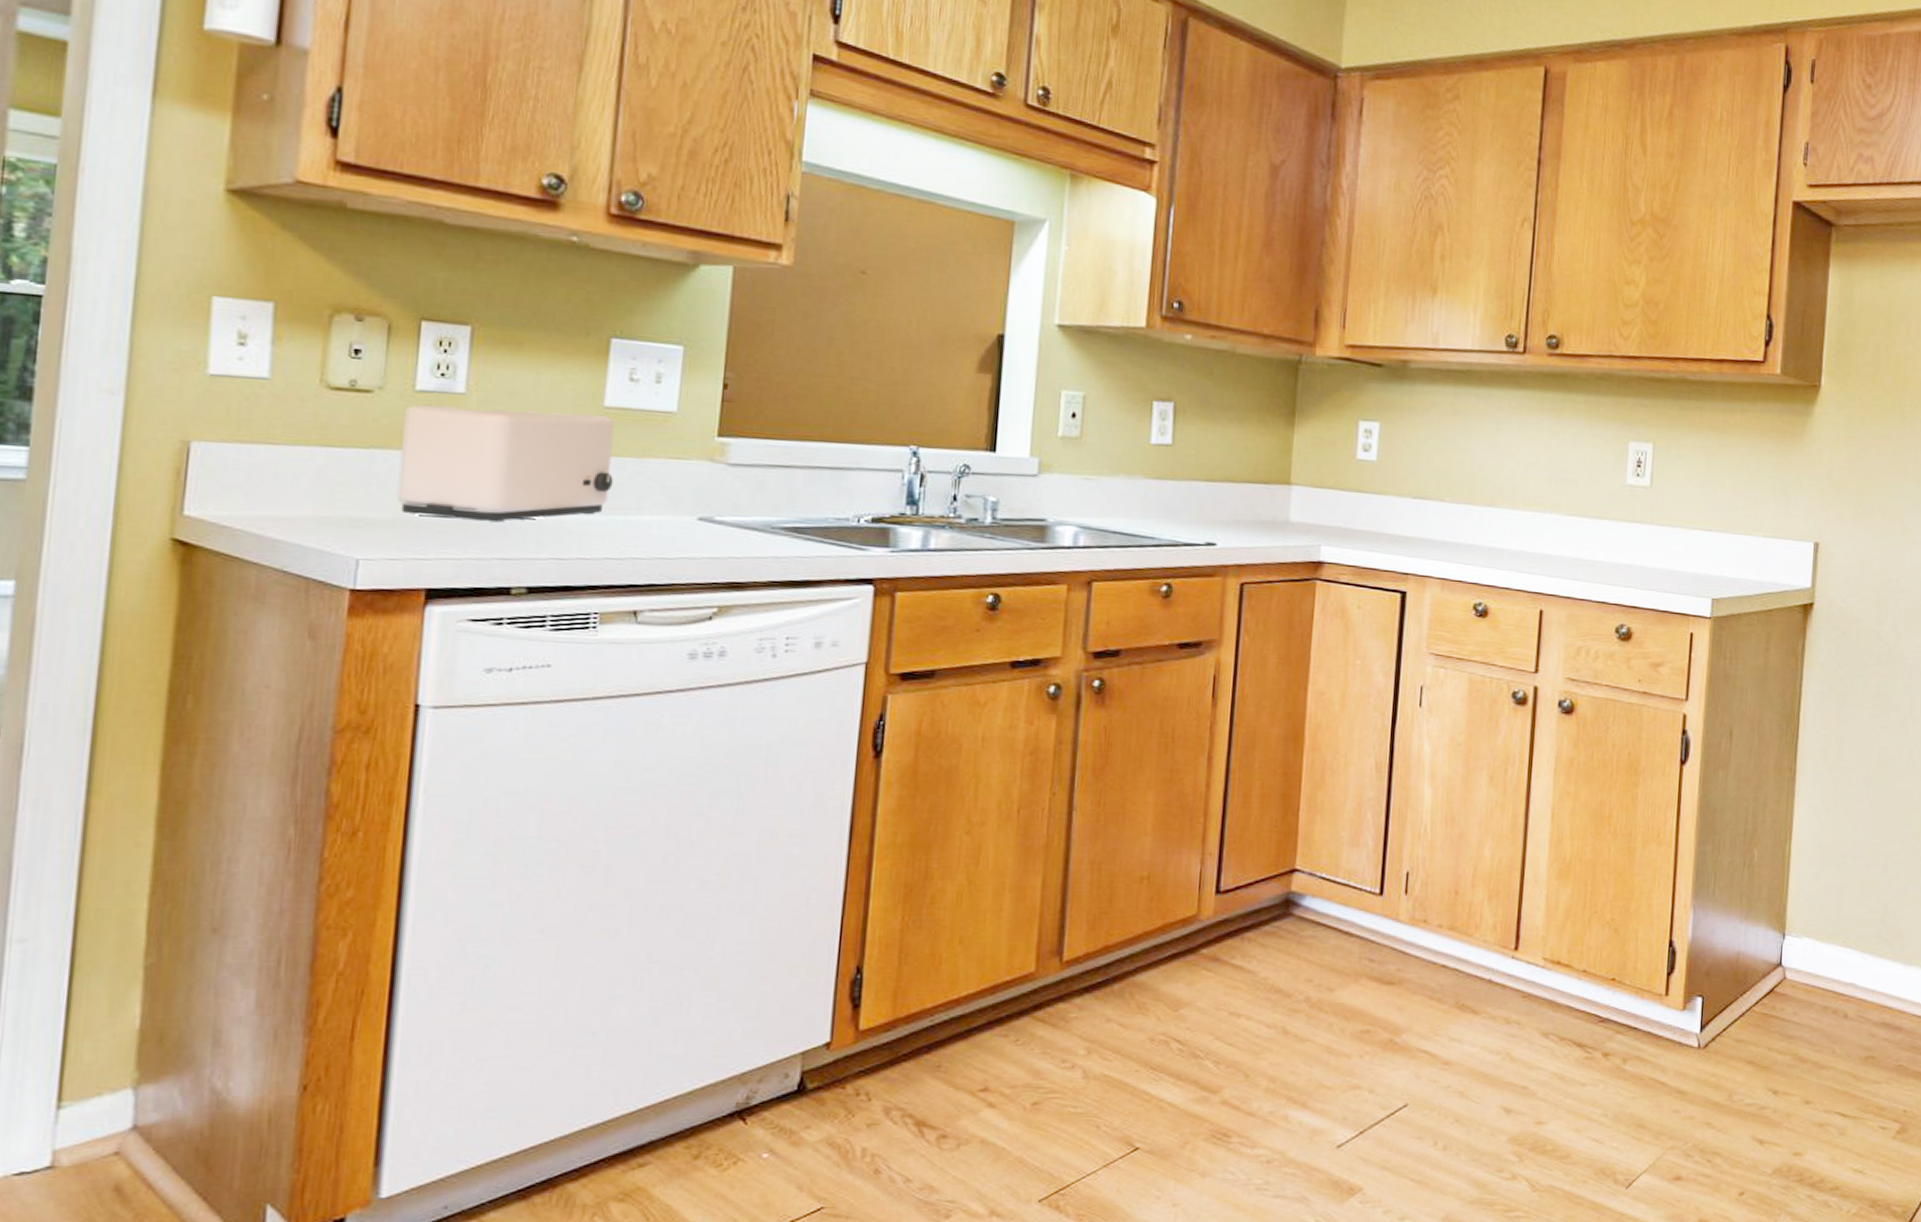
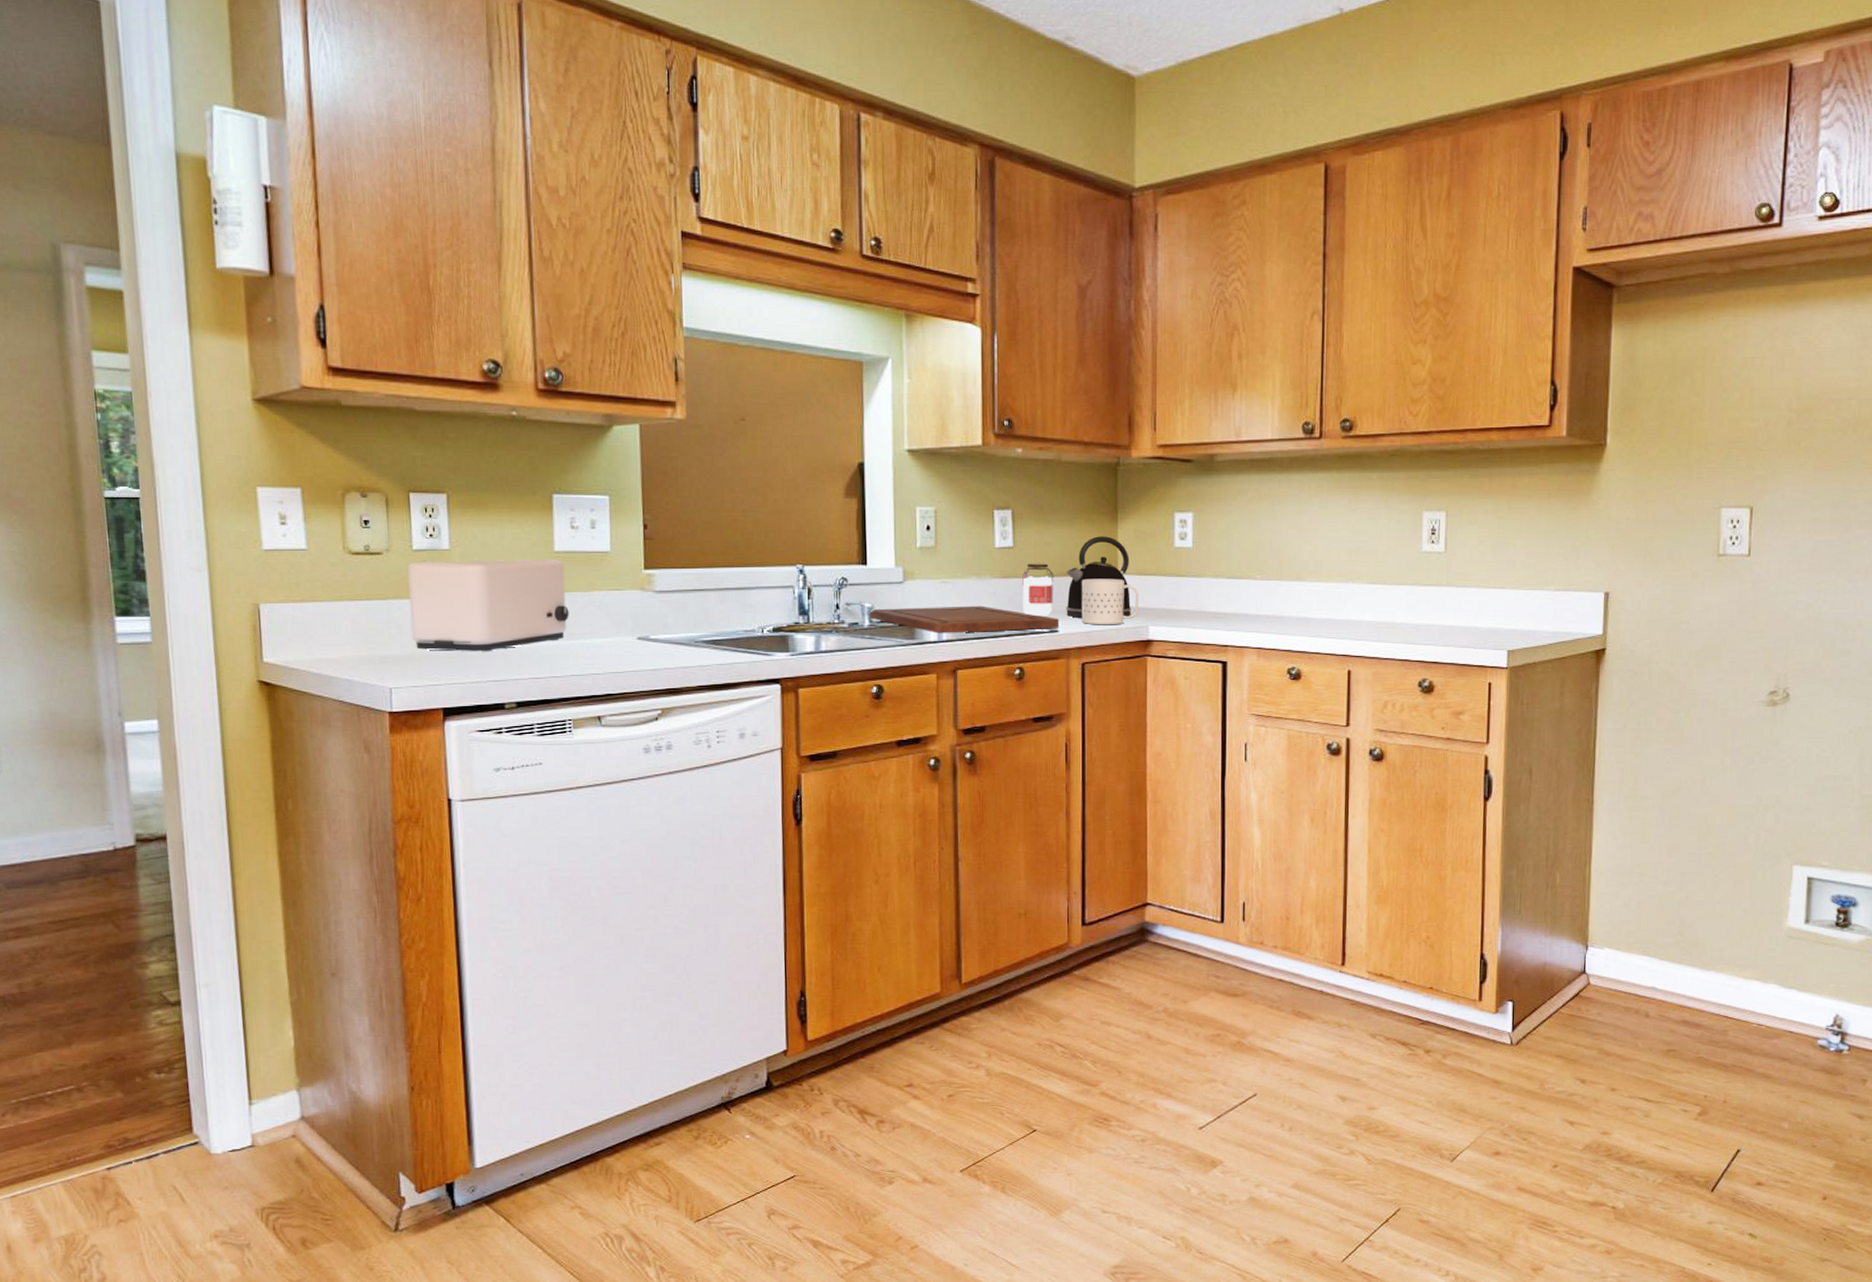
cutting board: none [992,503,1219,542] -> present [869,605,1060,634]
jar: none [1177,464,1217,527] -> present [1022,563,1054,617]
kettle: none [1227,440,1305,533] -> present [1066,536,1132,618]
mug: none [1244,487,1313,542] -> present [1081,578,1139,625]

